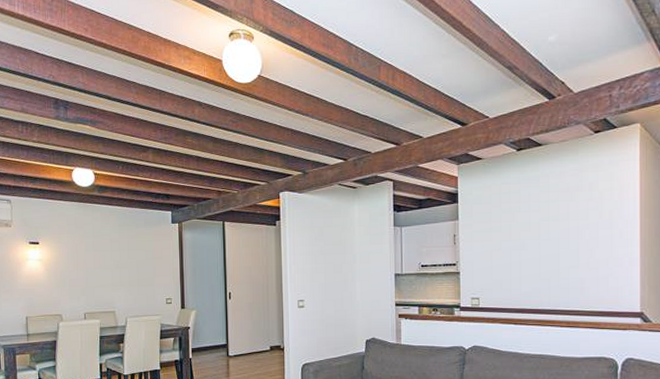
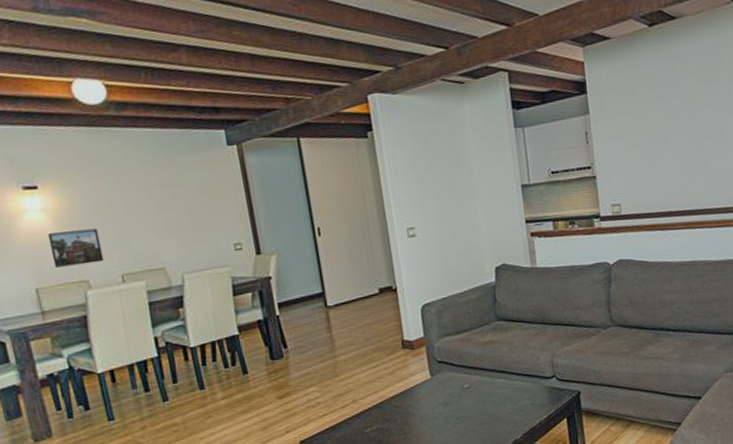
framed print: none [40,277,74,303] -> present [47,228,104,268]

